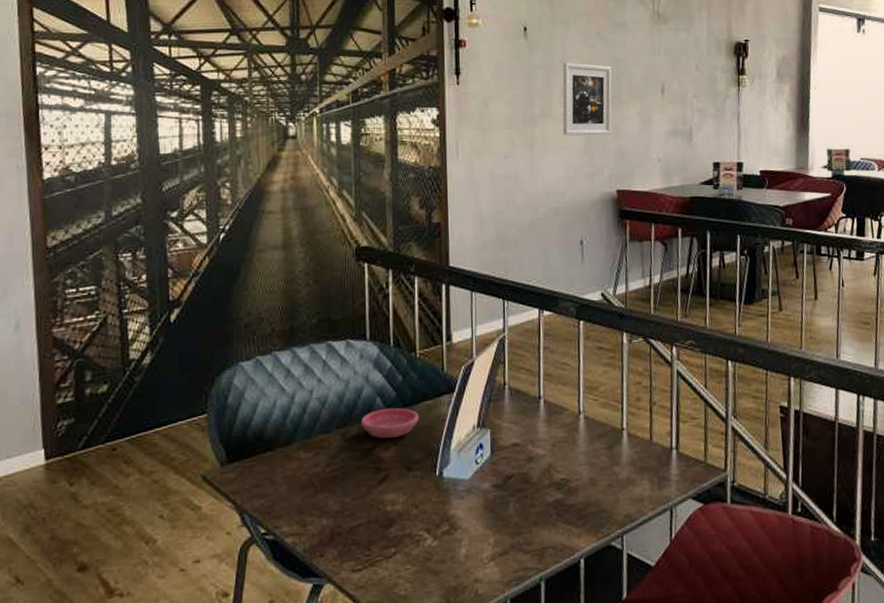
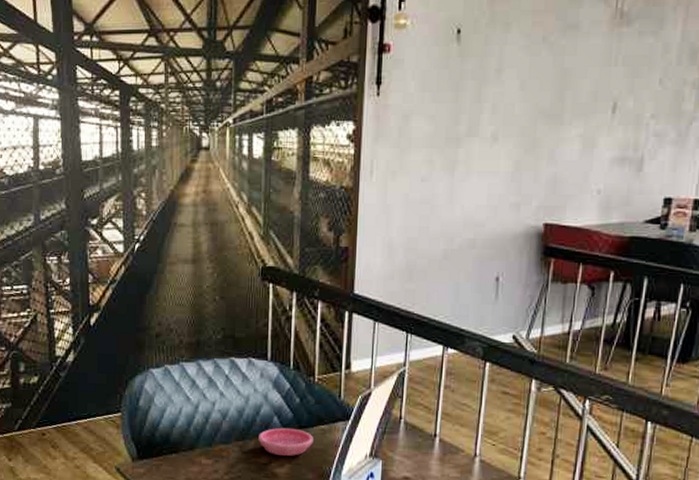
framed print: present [562,63,612,136] -> none [489,73,556,160]

